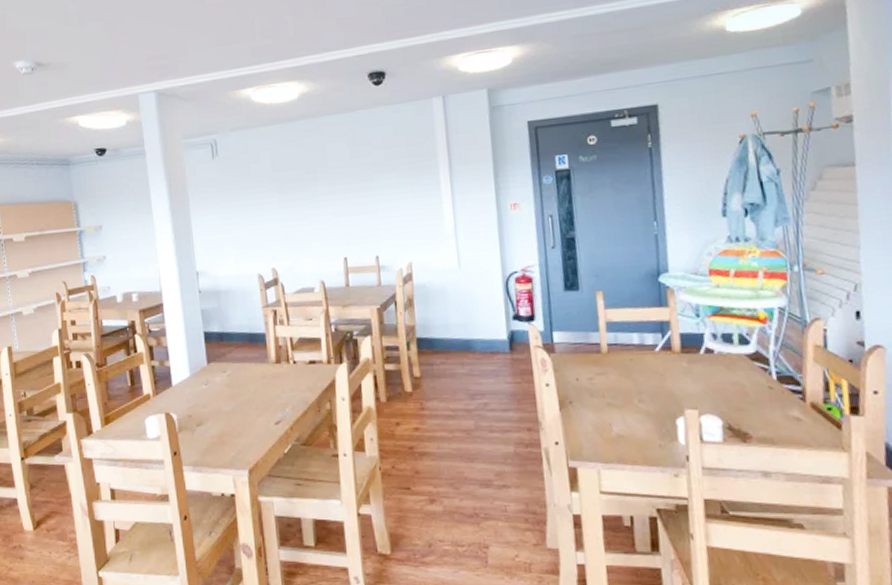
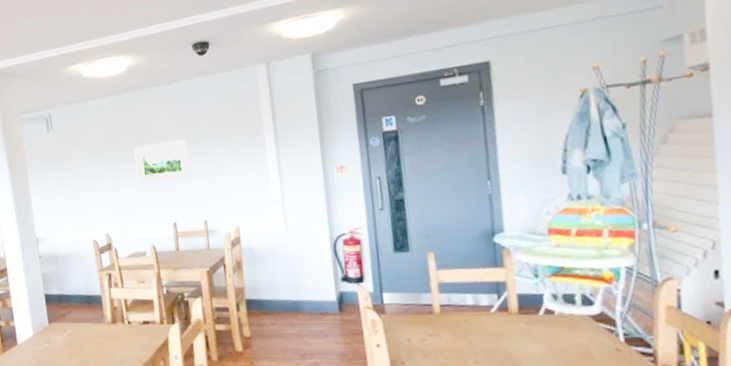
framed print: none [305,171,363,216] -> present [134,139,191,184]

